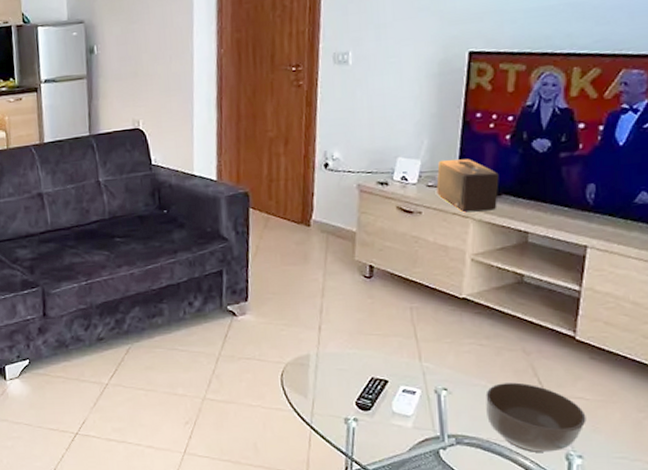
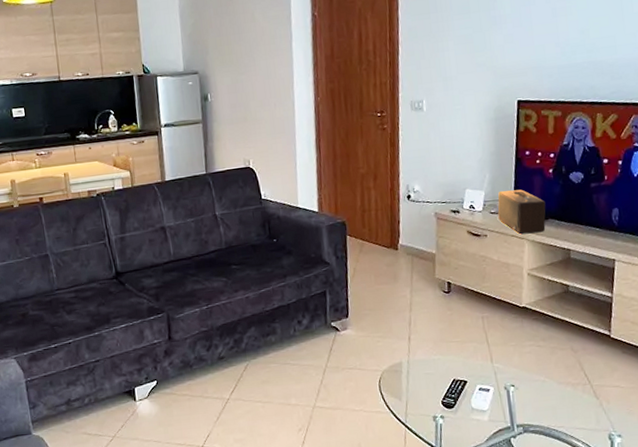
bowl: present [485,382,587,452] -> none [544,376,623,435]

